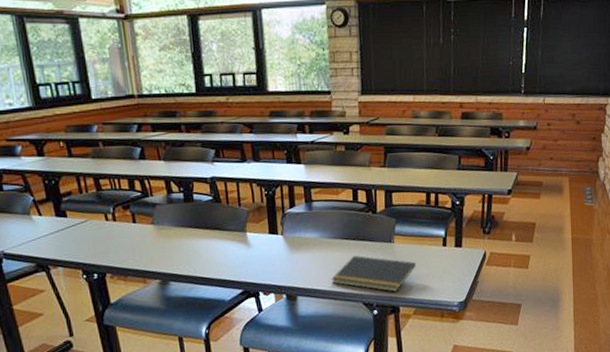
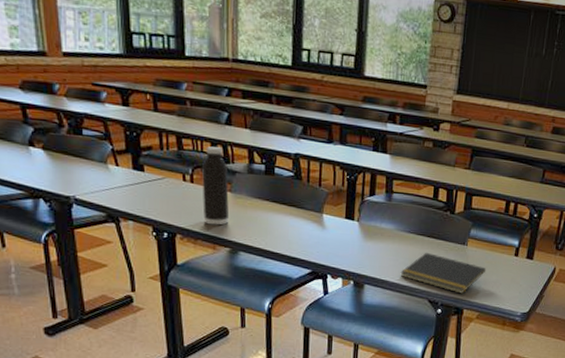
water bottle: none [122,182,156,260] -> present [202,146,230,225]

